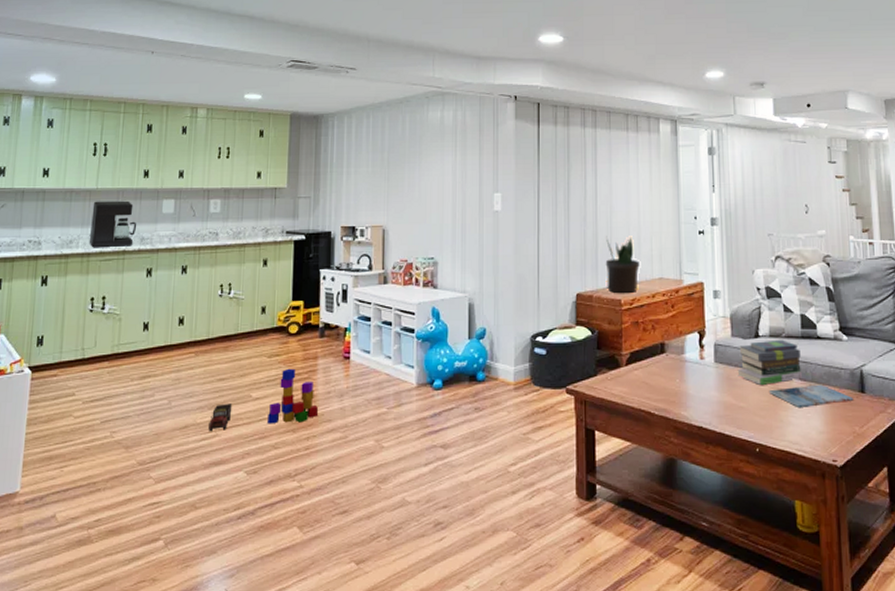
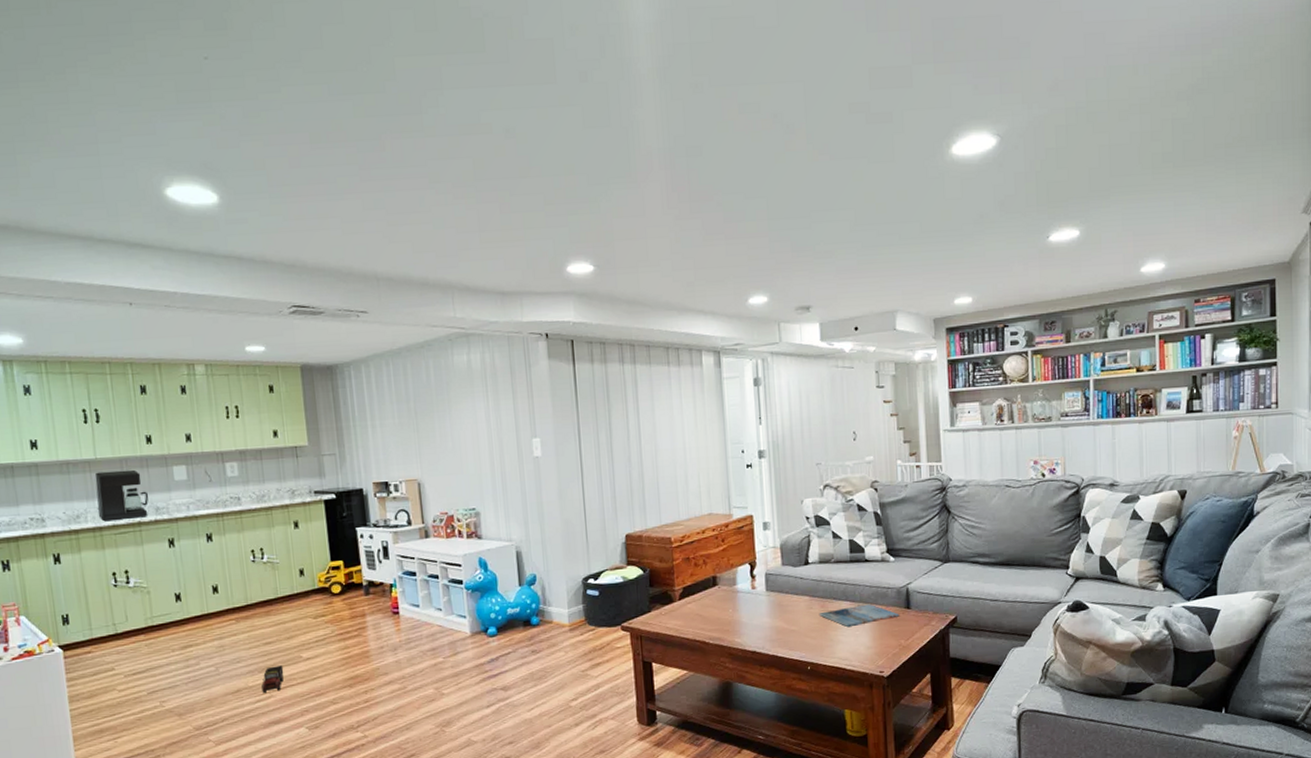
toy blocks: present [268,368,319,424] -> none [322,627,374,682]
planter: present [605,236,640,294] -> none [652,475,688,532]
books: present [737,339,803,386] -> none [788,565,852,610]

